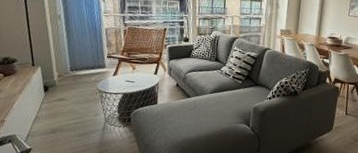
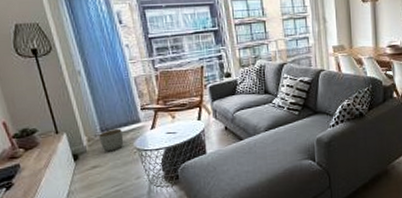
planter: none [68,70,89,88] -> present [99,128,124,151]

